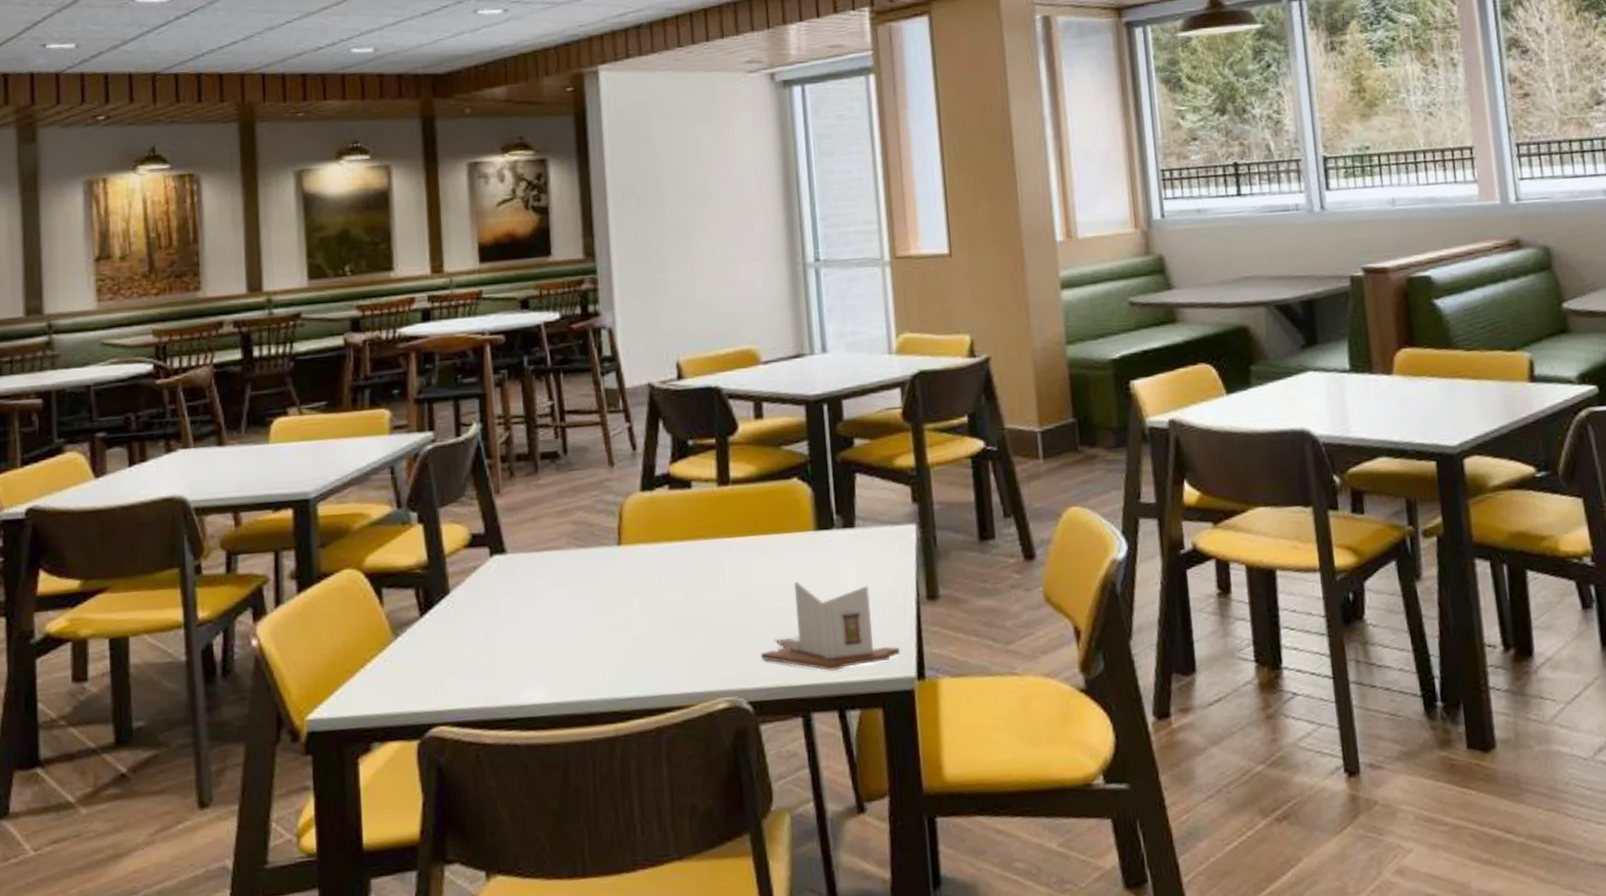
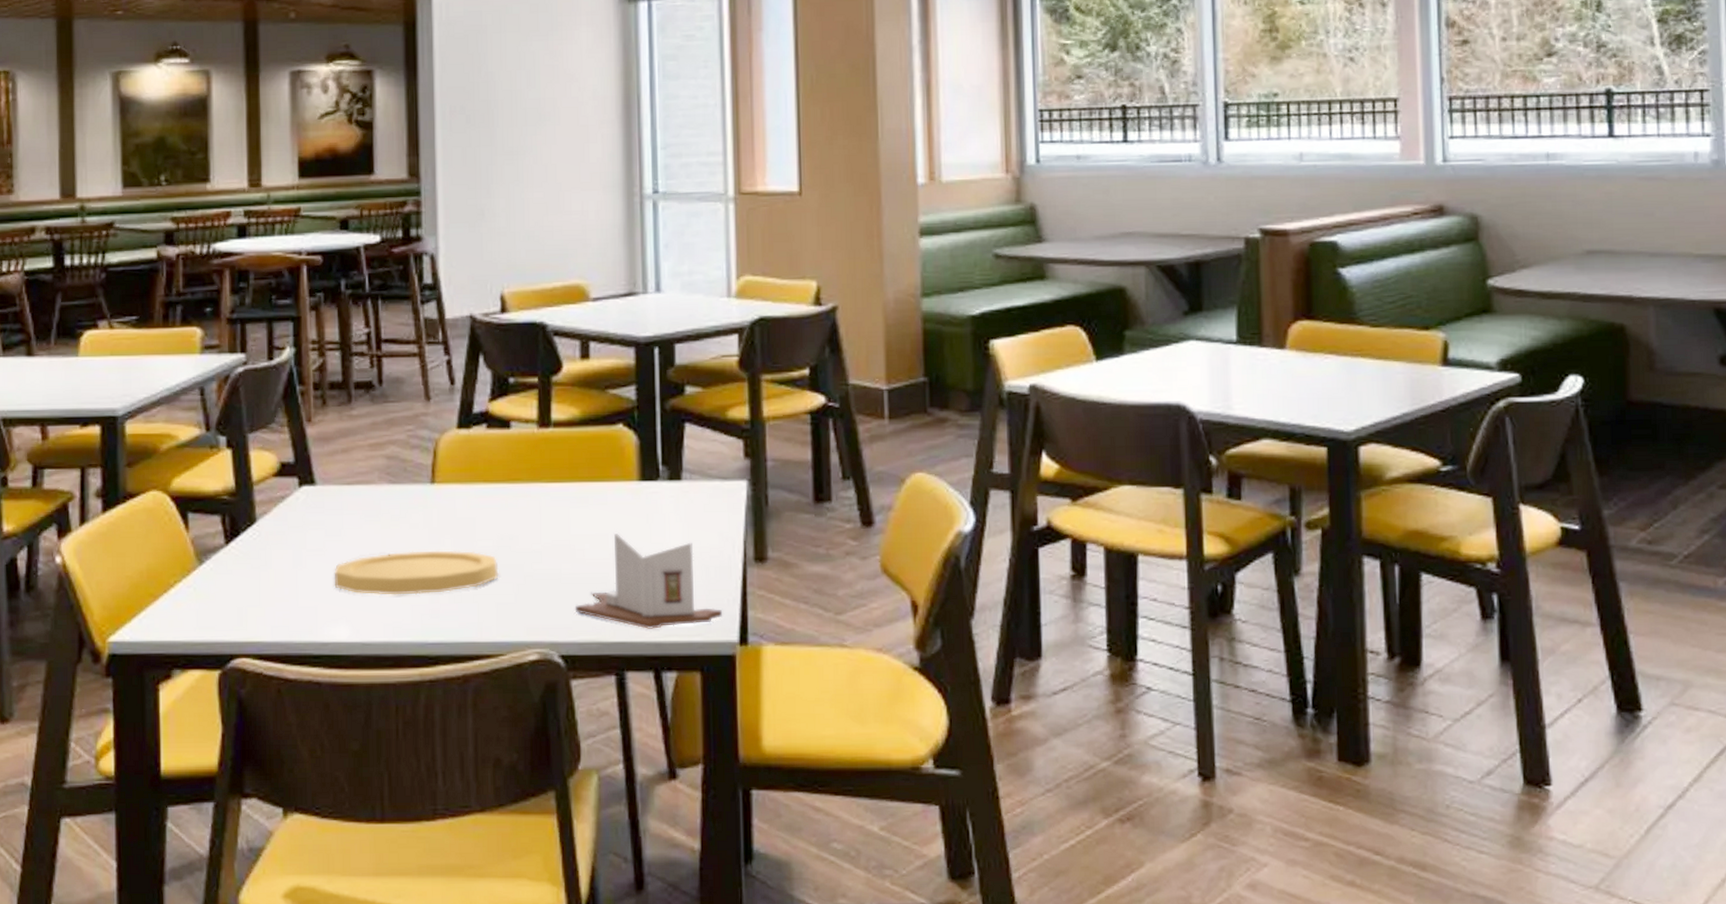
plate: none [527,607,687,657] -> present [334,550,499,595]

